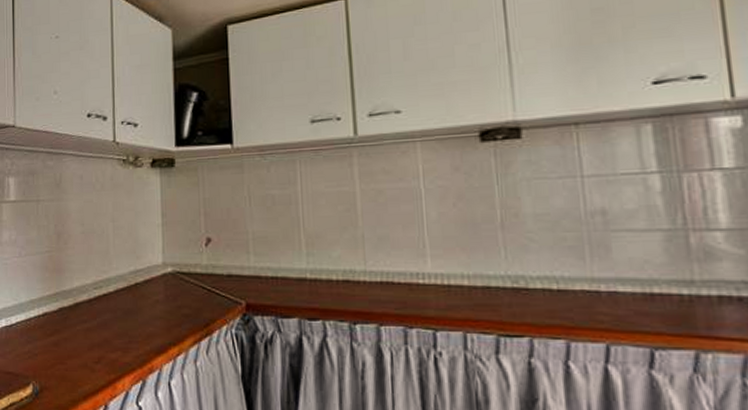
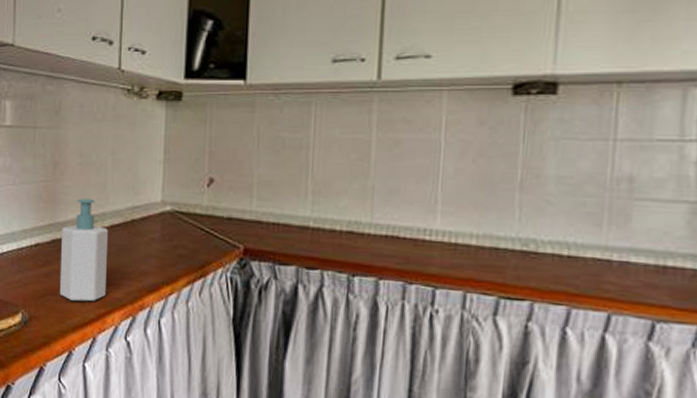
soap bottle: none [68,265,115,368] -> present [59,198,109,302]

